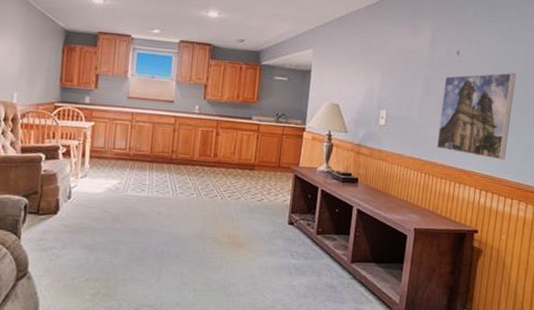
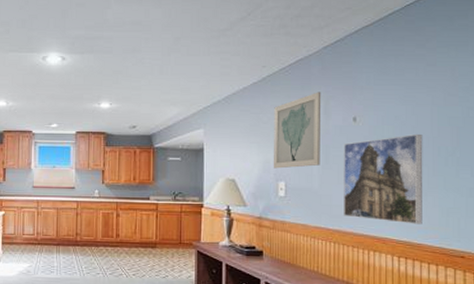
wall art: none [377,21,431,97] -> present [273,92,321,169]

